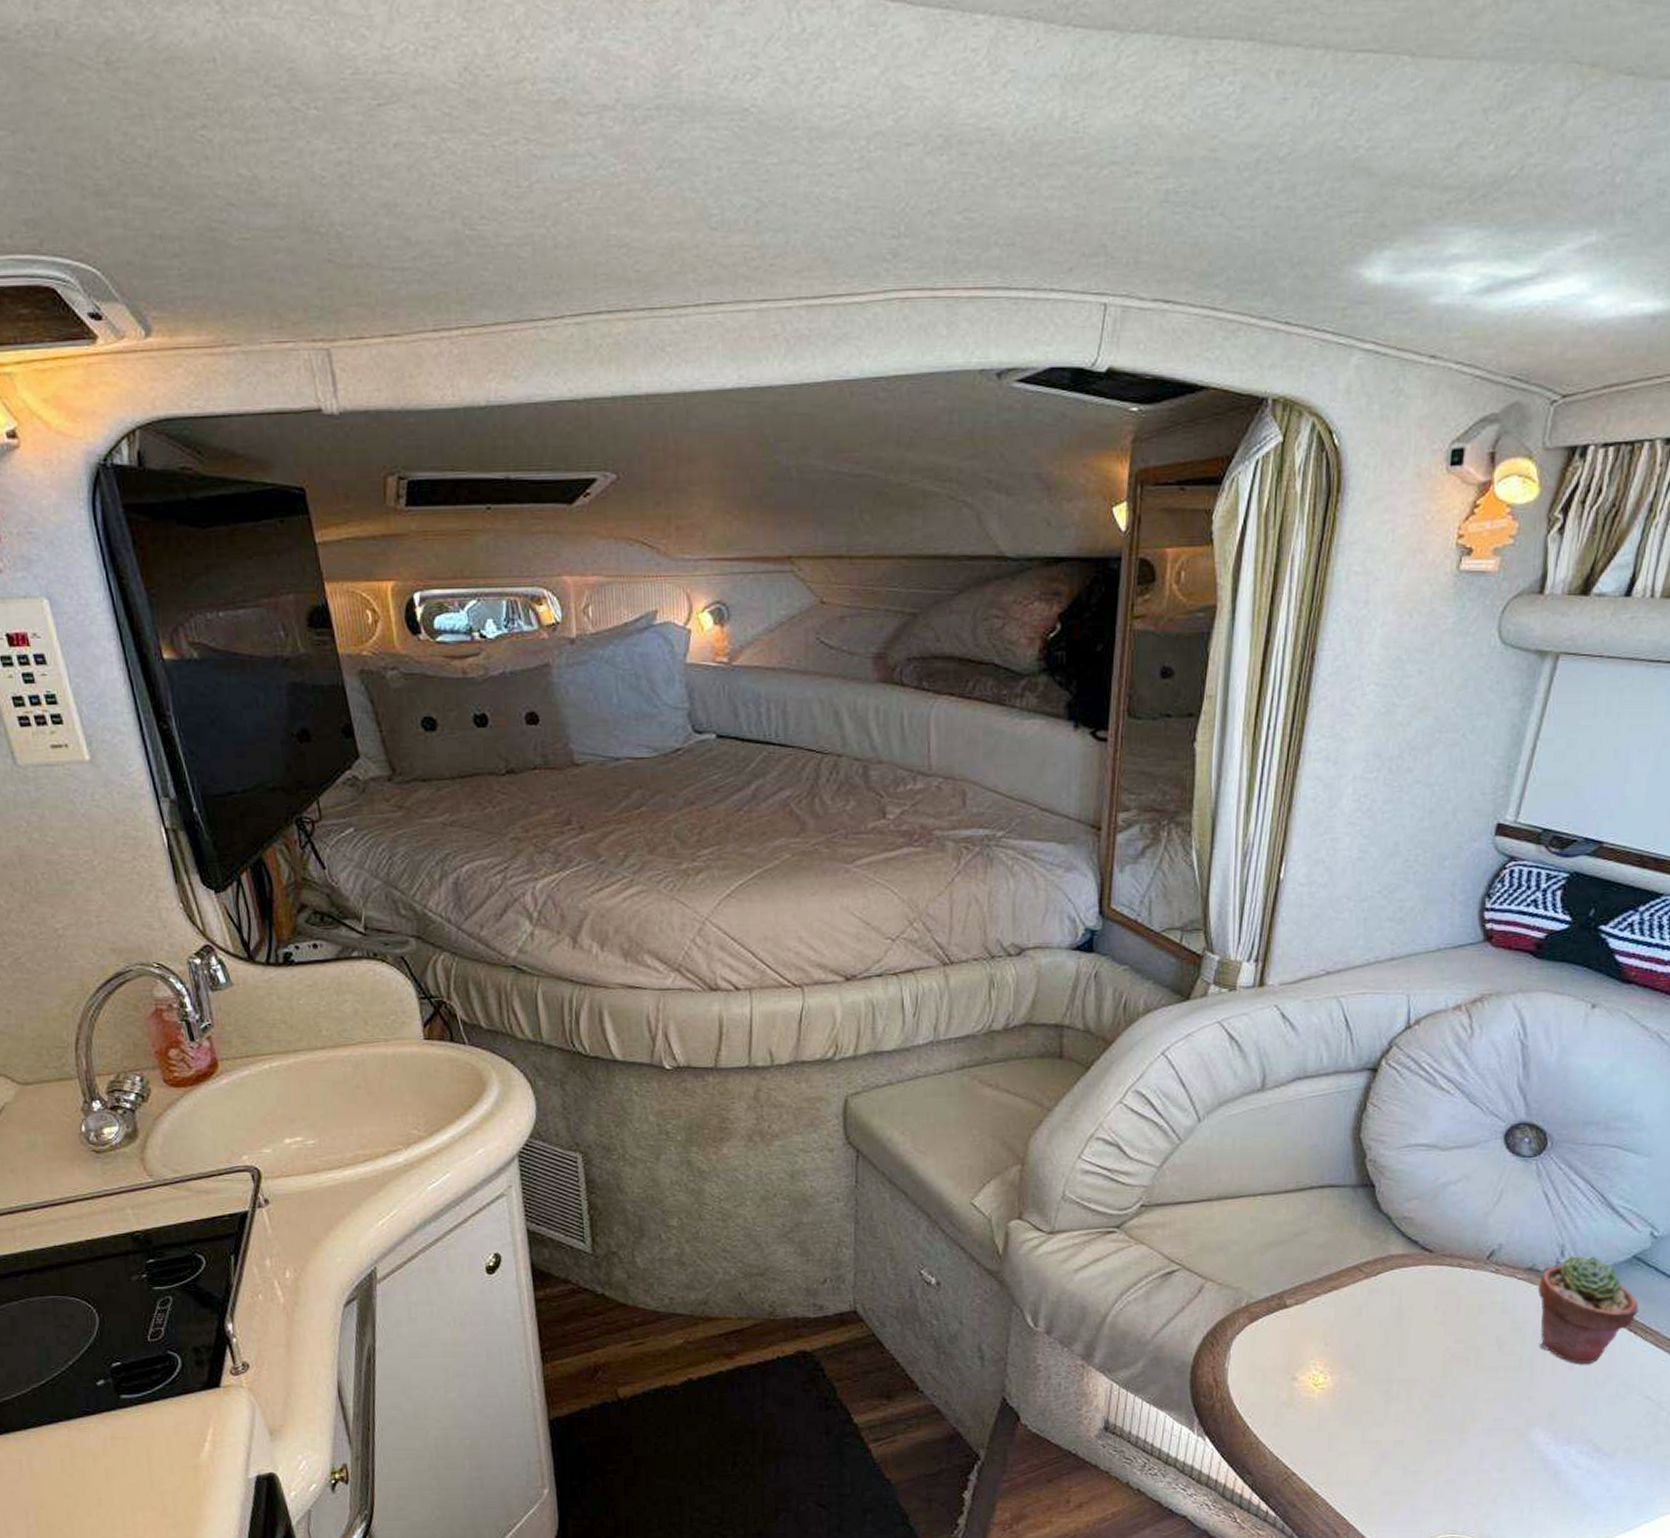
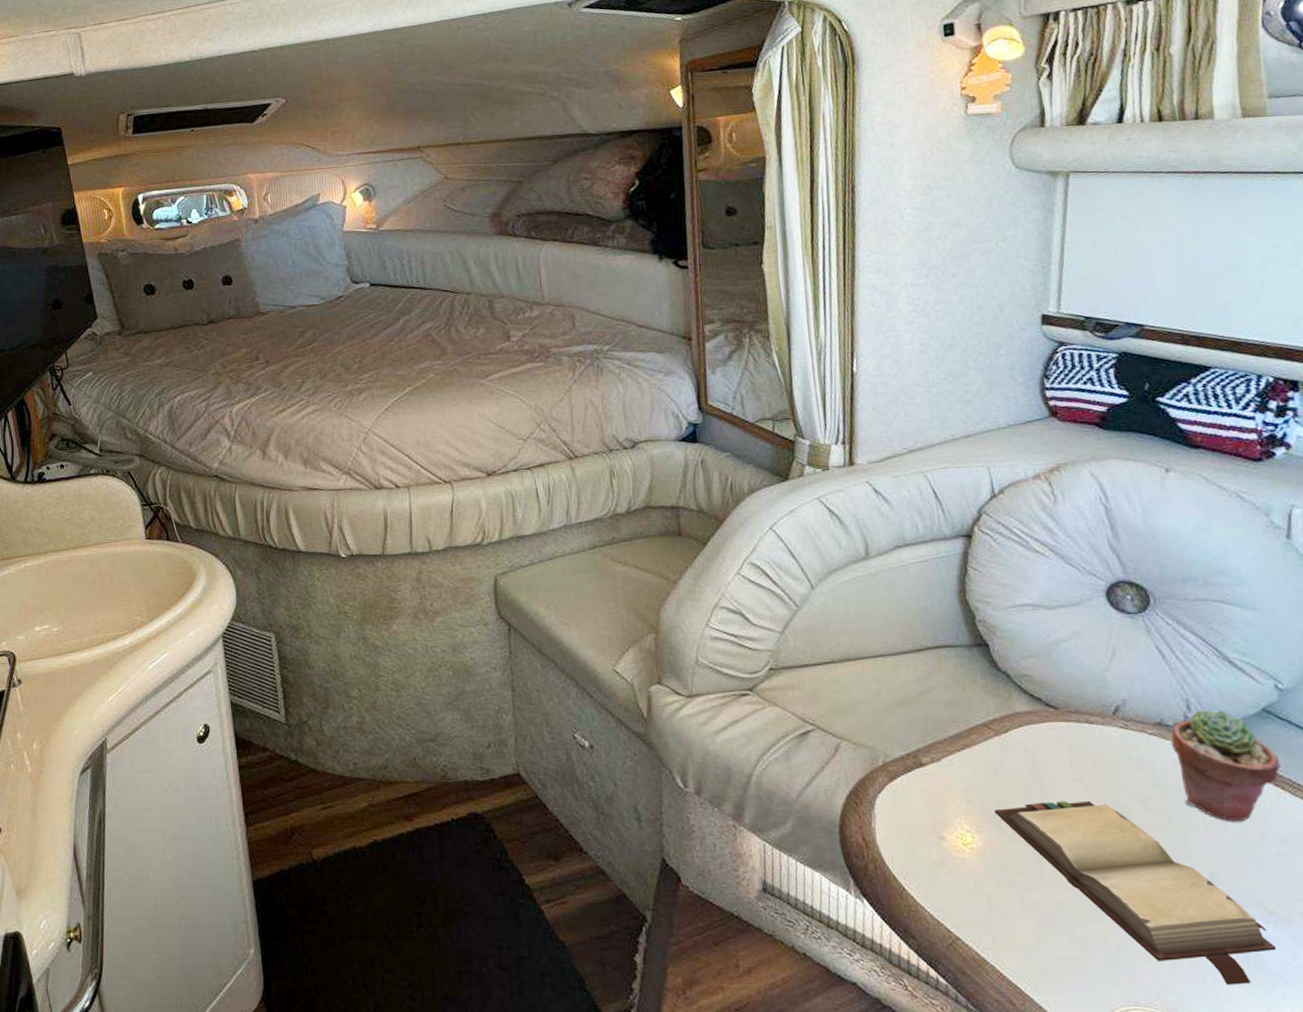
hardback book: none [1350,1343,1596,1515] -> present [994,800,1277,985]

